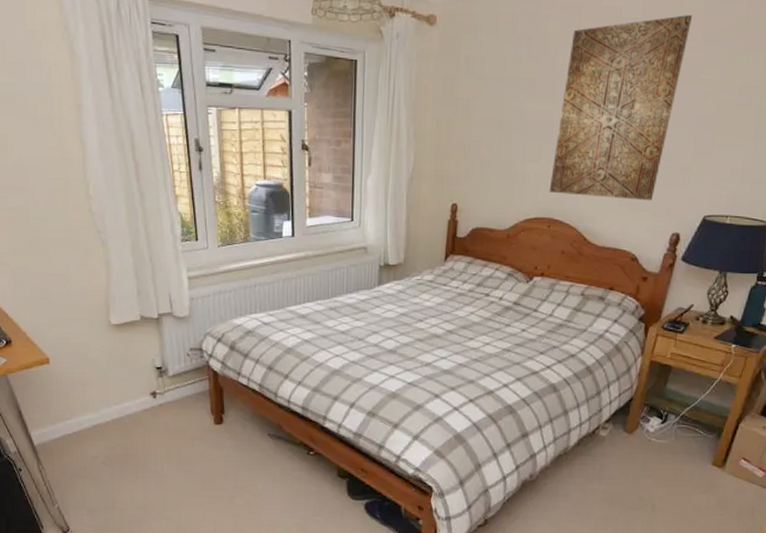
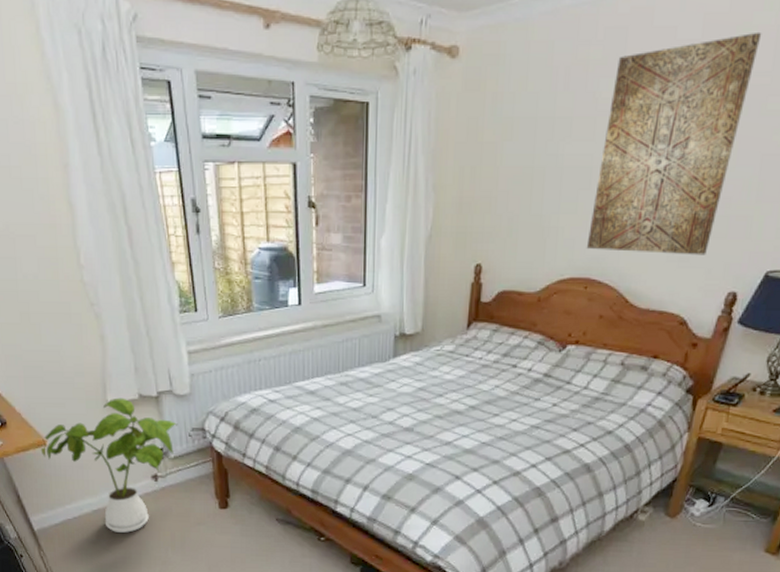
house plant: none [43,319,177,447] -> present [40,397,178,533]

